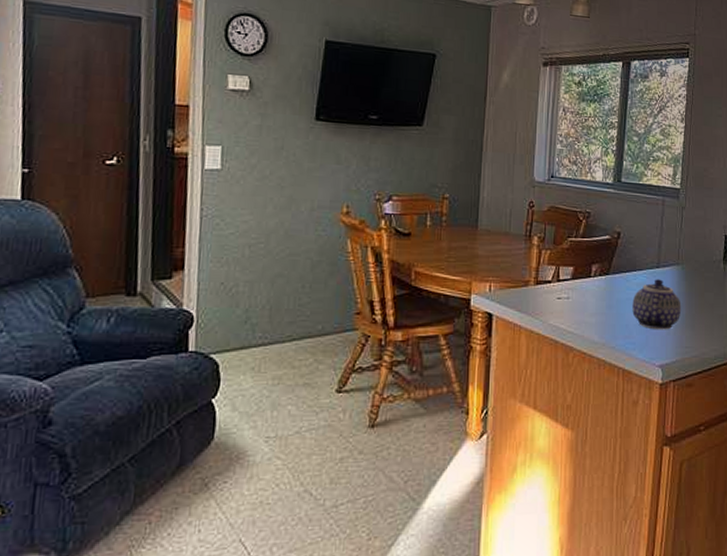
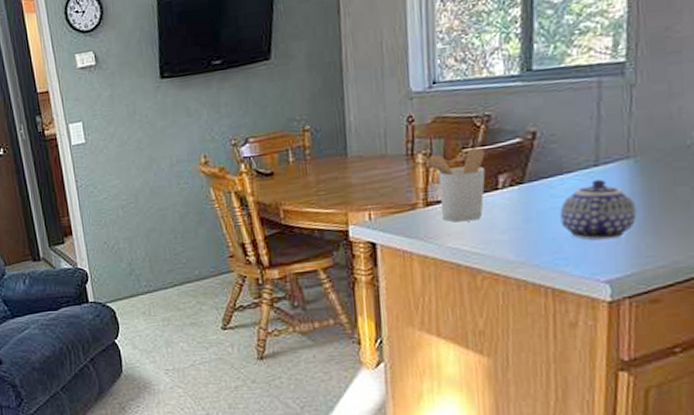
utensil holder: none [536,238,583,302] -> present [421,148,486,222]

